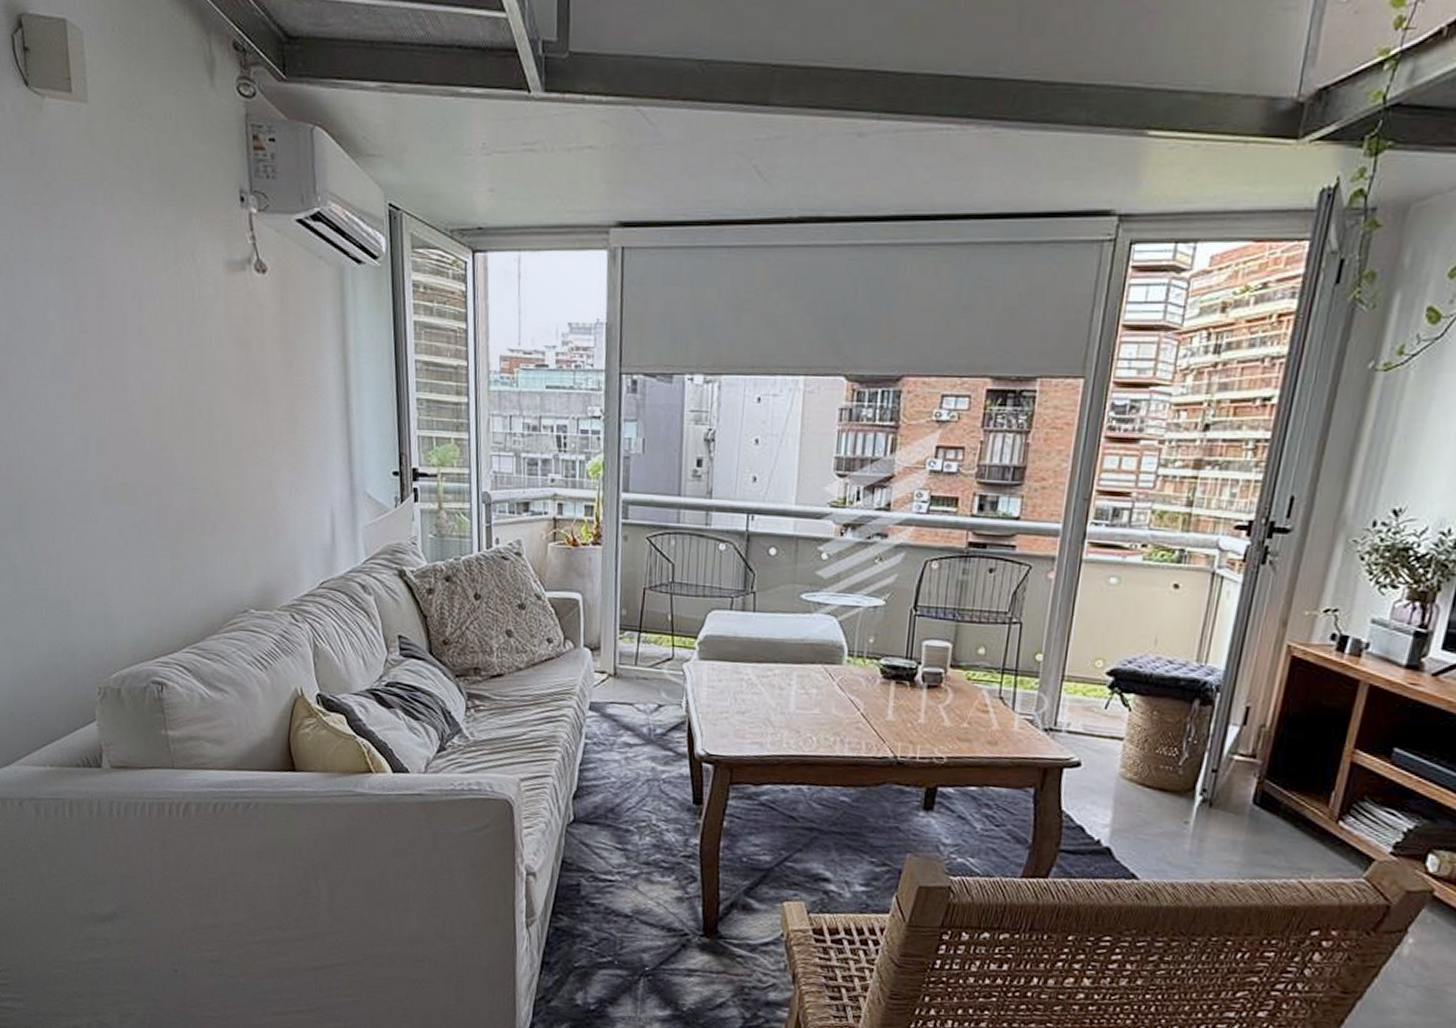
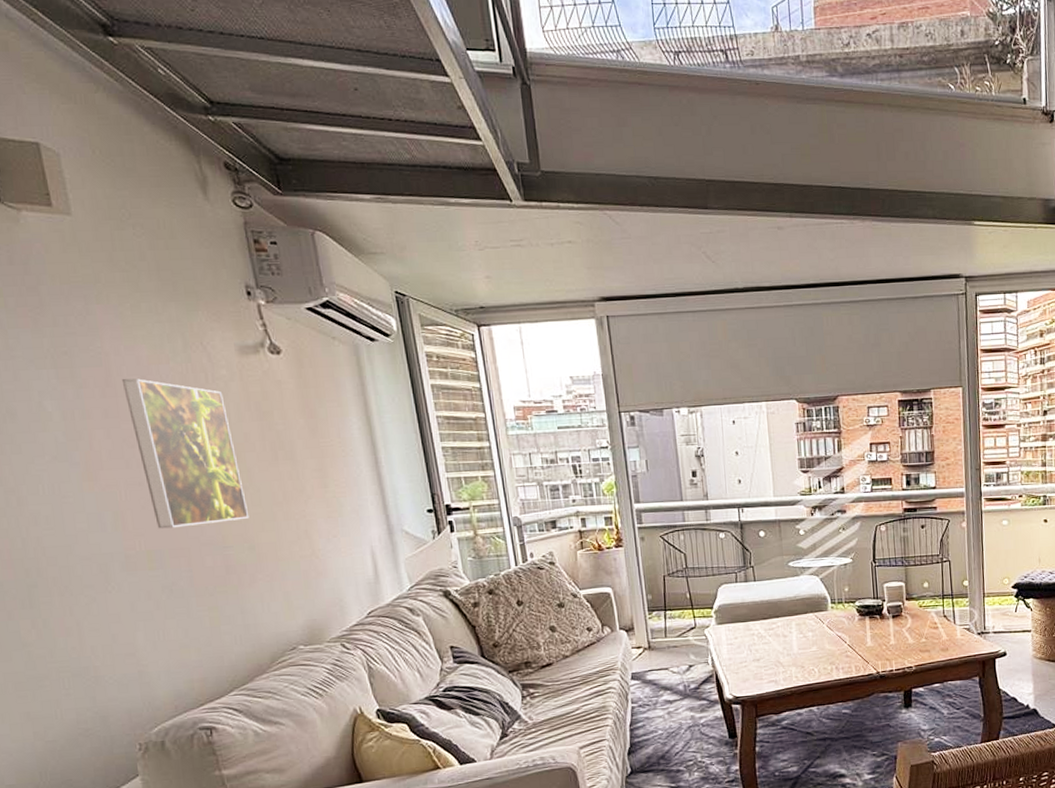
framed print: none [116,291,218,462] -> present [121,378,250,529]

